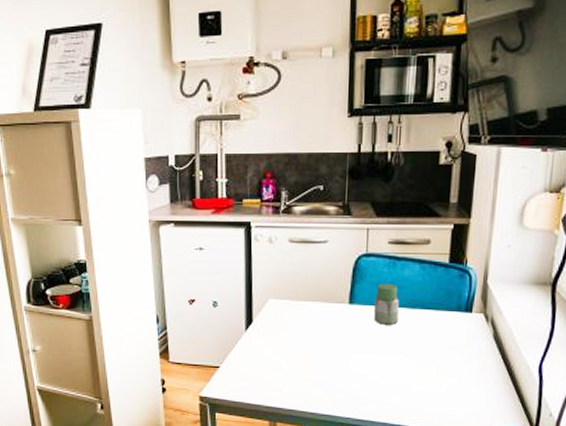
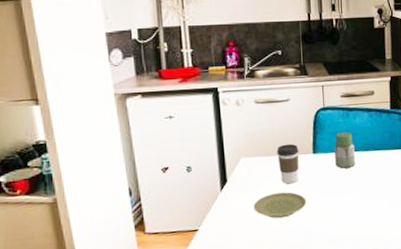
plate: none [278,341,337,369] -> present [253,192,307,219]
coffee cup: none [308,290,333,334] -> present [277,143,299,184]

